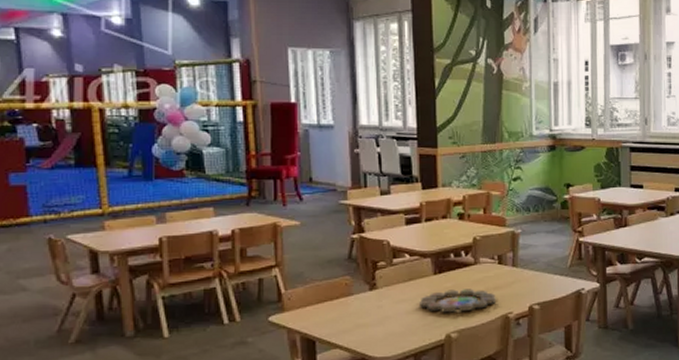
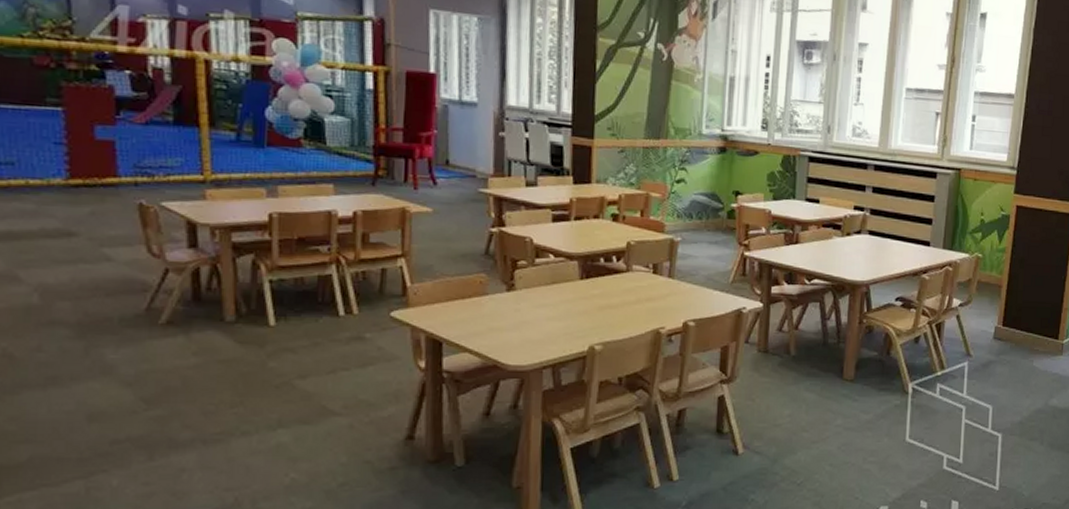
memory game: present [420,289,496,312] -> none [562,297,648,322]

